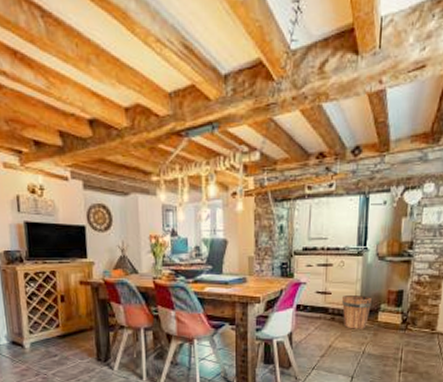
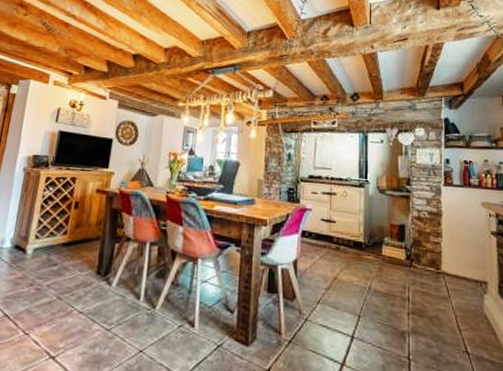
bucket: present [342,295,371,329] -> none [346,225,375,262]

